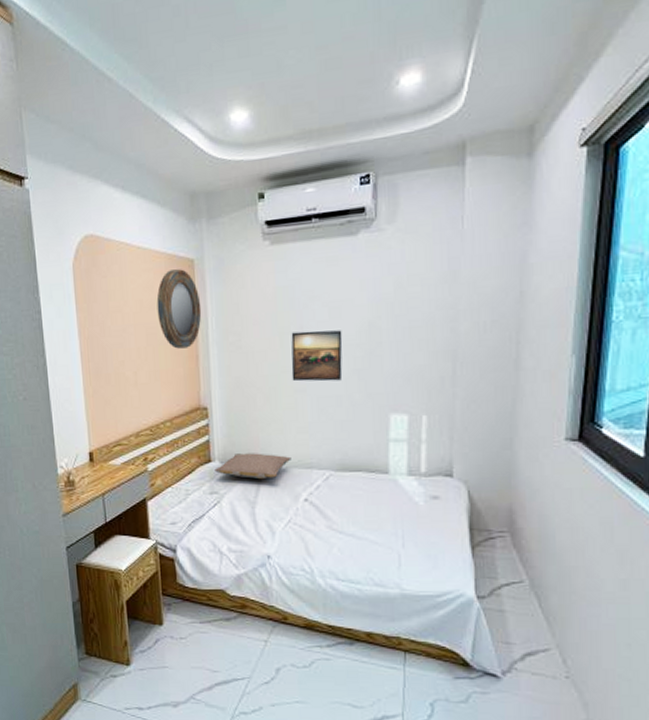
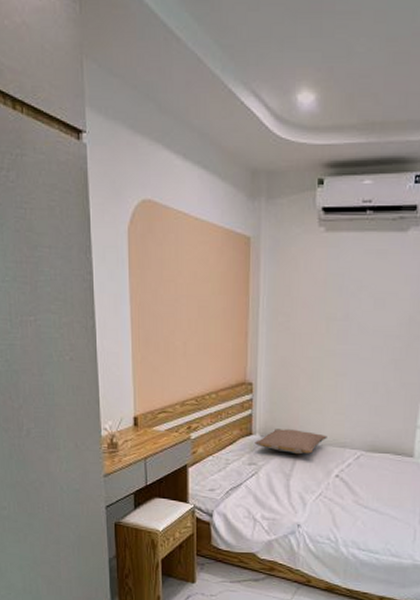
home mirror: present [156,269,202,349] -> none [211,245,254,324]
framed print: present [291,330,343,382] -> none [334,318,385,368]

